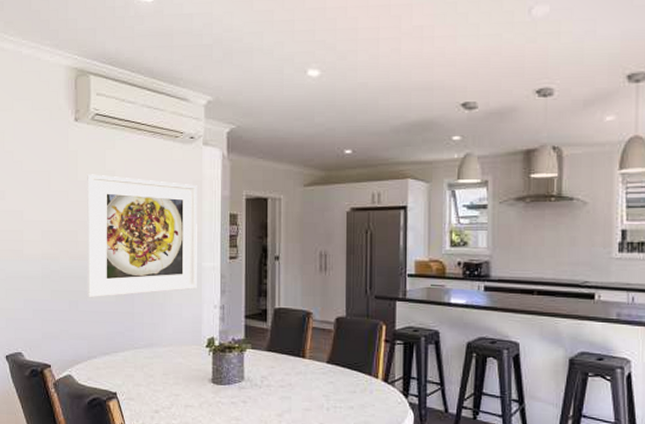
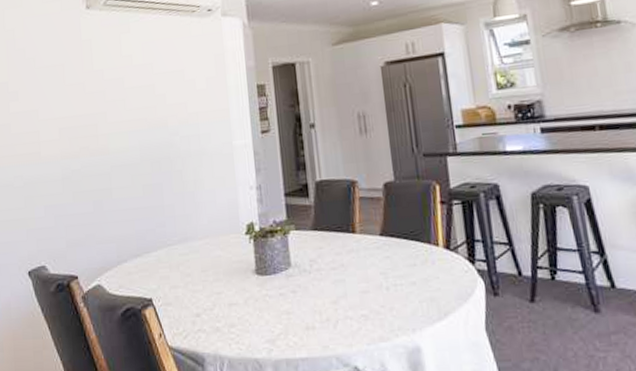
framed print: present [87,174,197,298] -> none [103,58,230,196]

